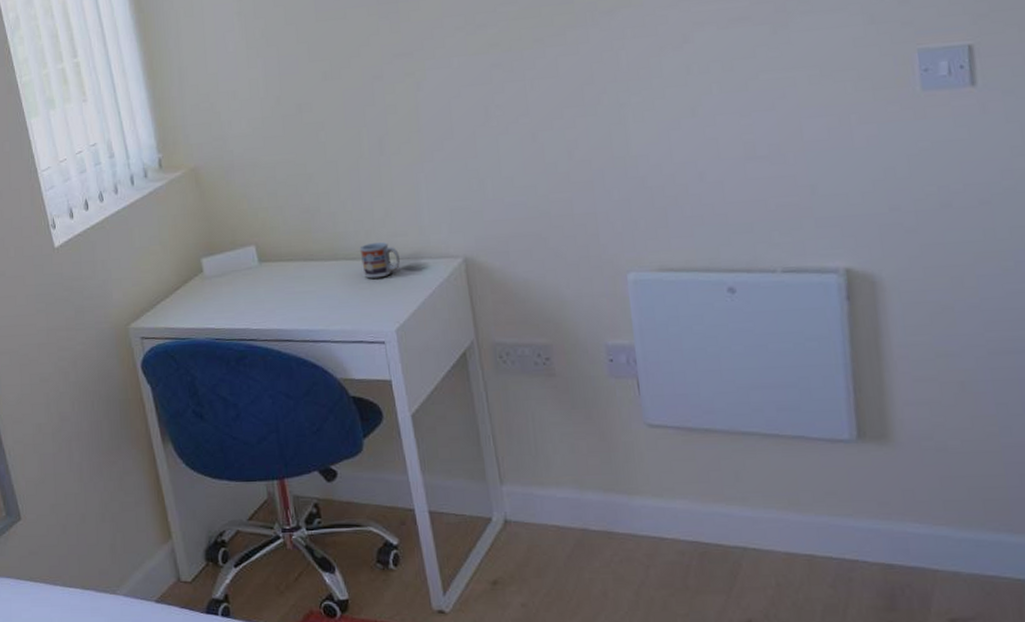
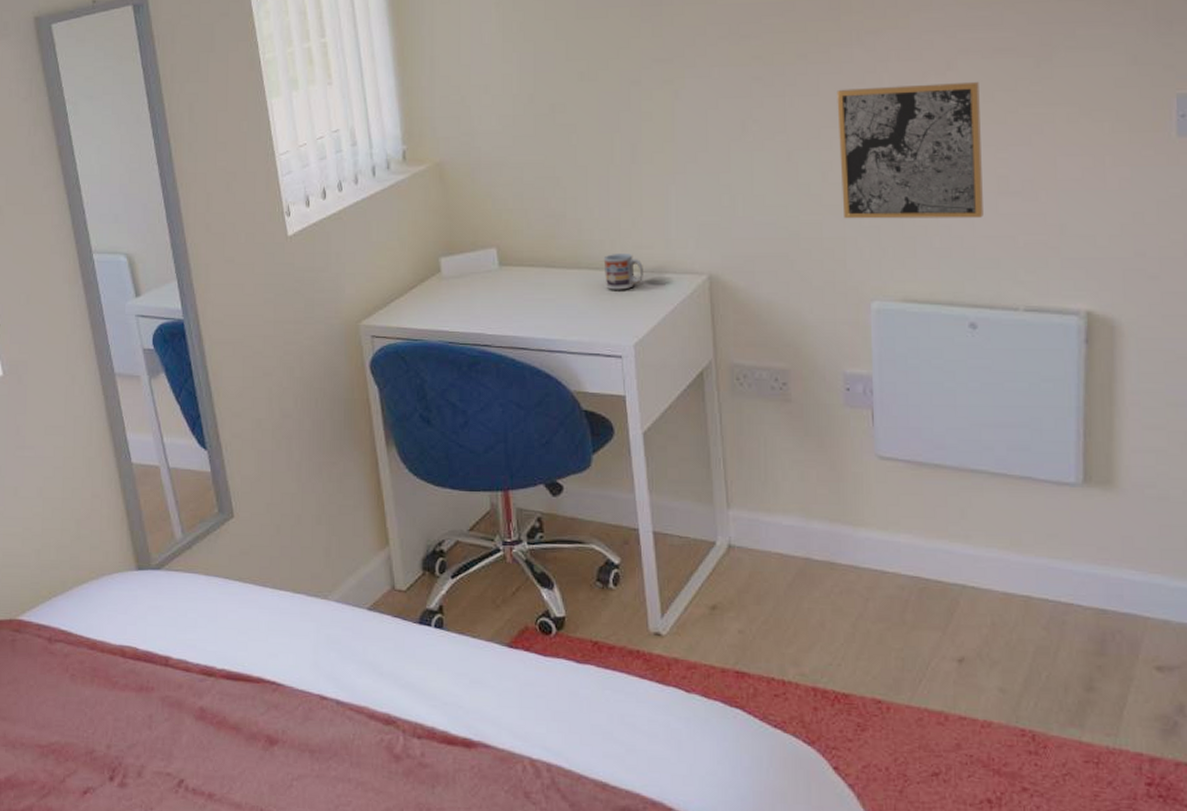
wall art: none [576,51,733,195] -> present [837,81,983,219]

